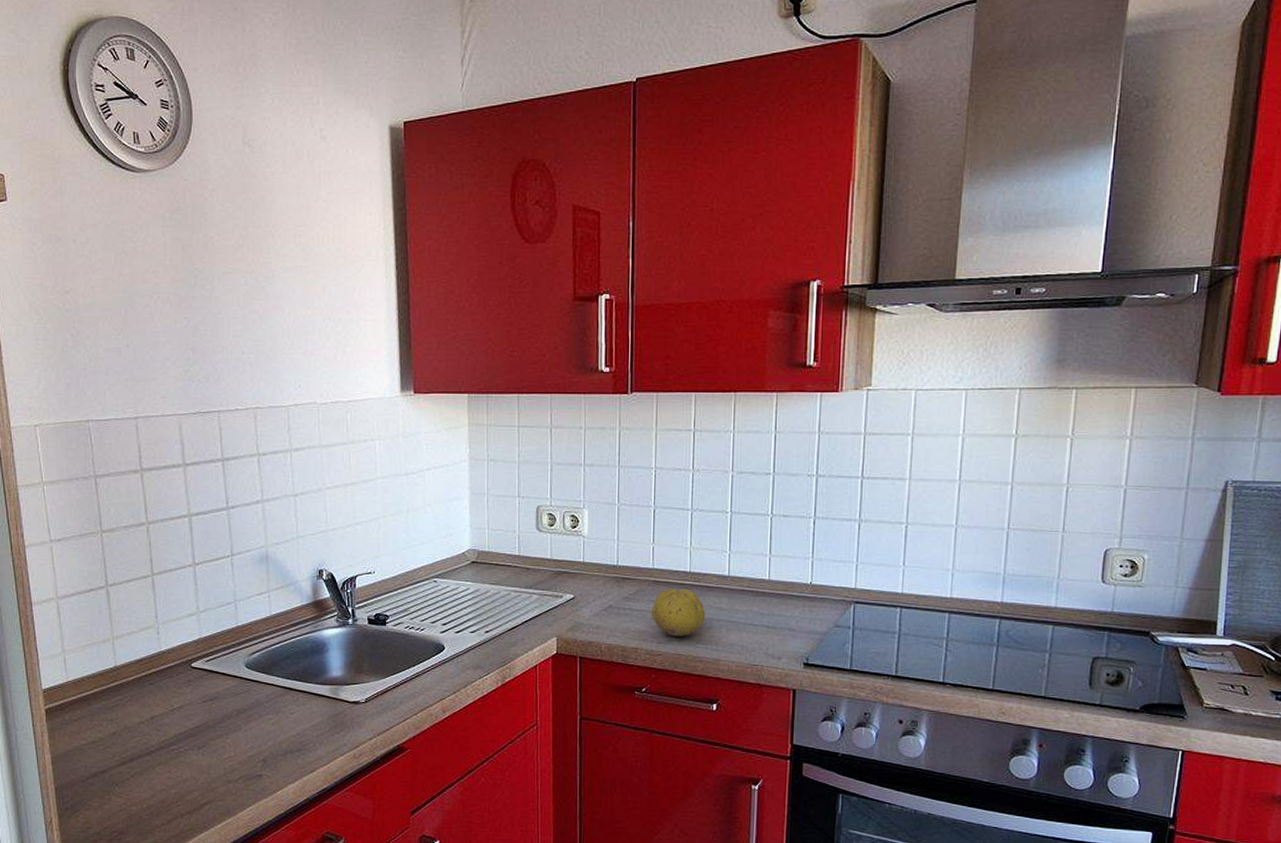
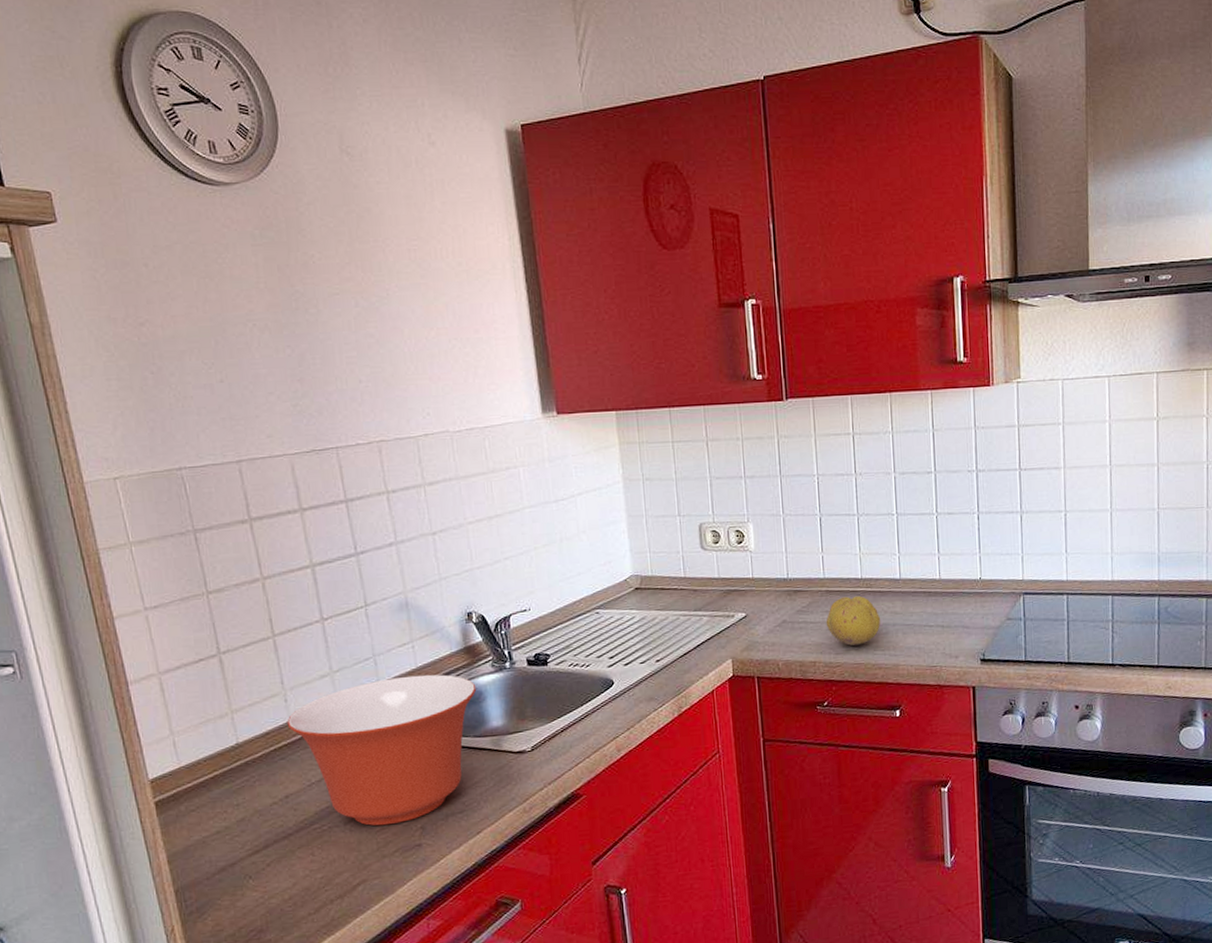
mixing bowl: none [157,622,321,754] -> present [287,674,477,826]

